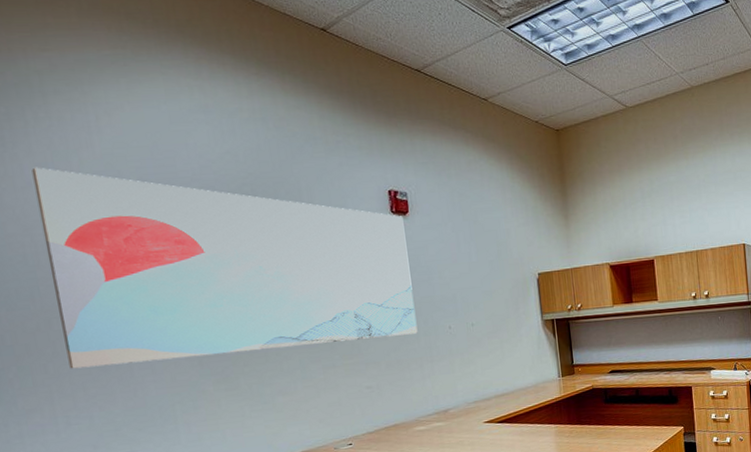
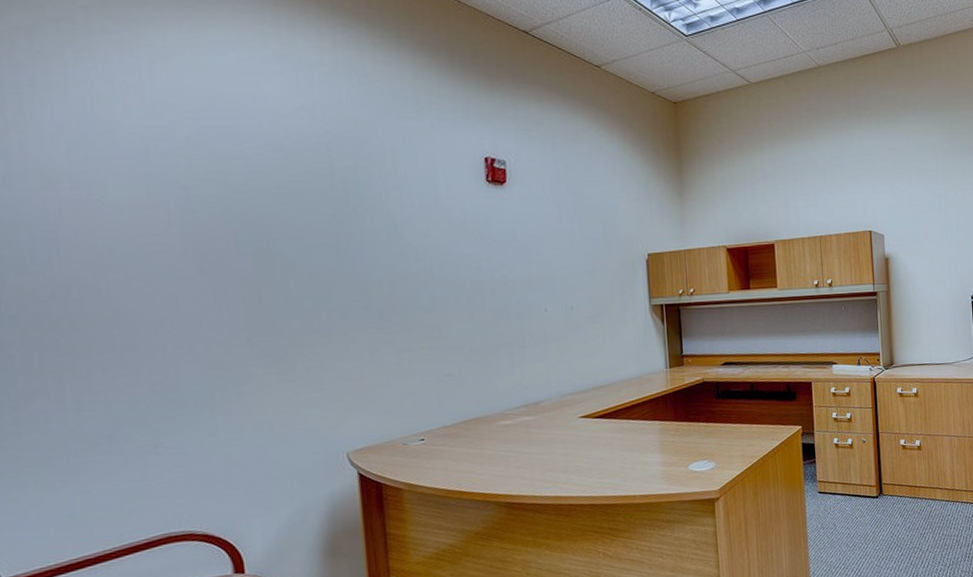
wall art: present [31,167,418,369] -> none [65,112,509,345]

